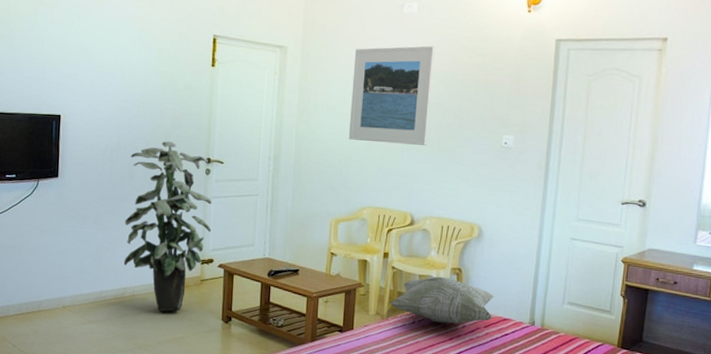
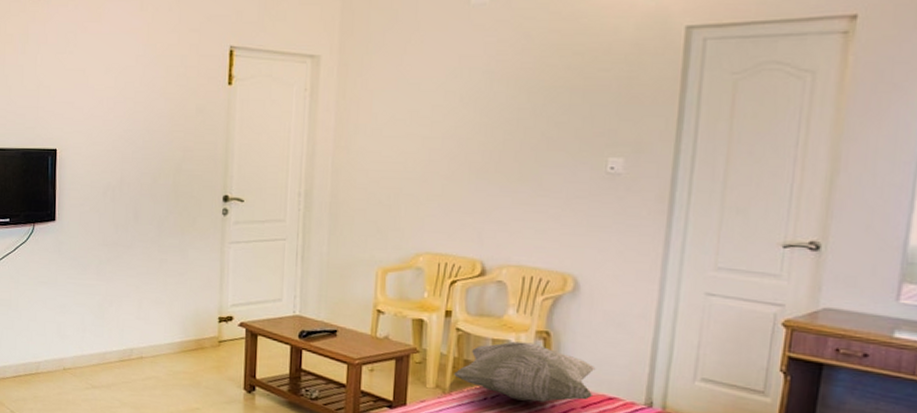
indoor plant: present [123,141,212,312] -> none [129,176,231,378]
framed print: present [349,46,435,145] -> none [400,45,514,174]

